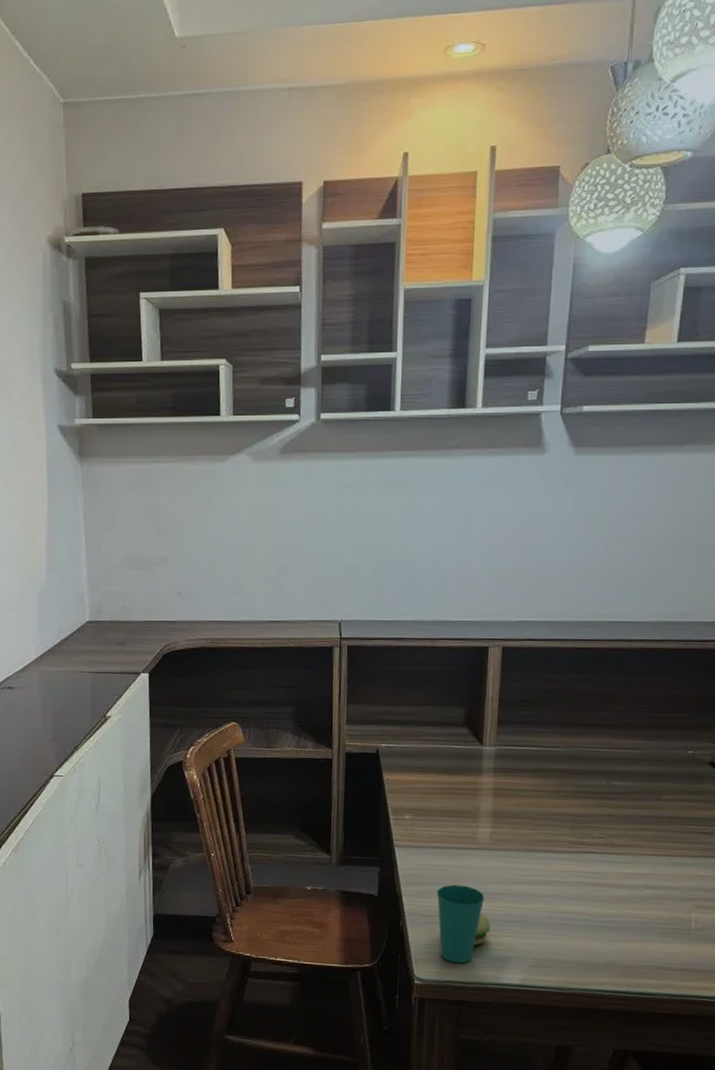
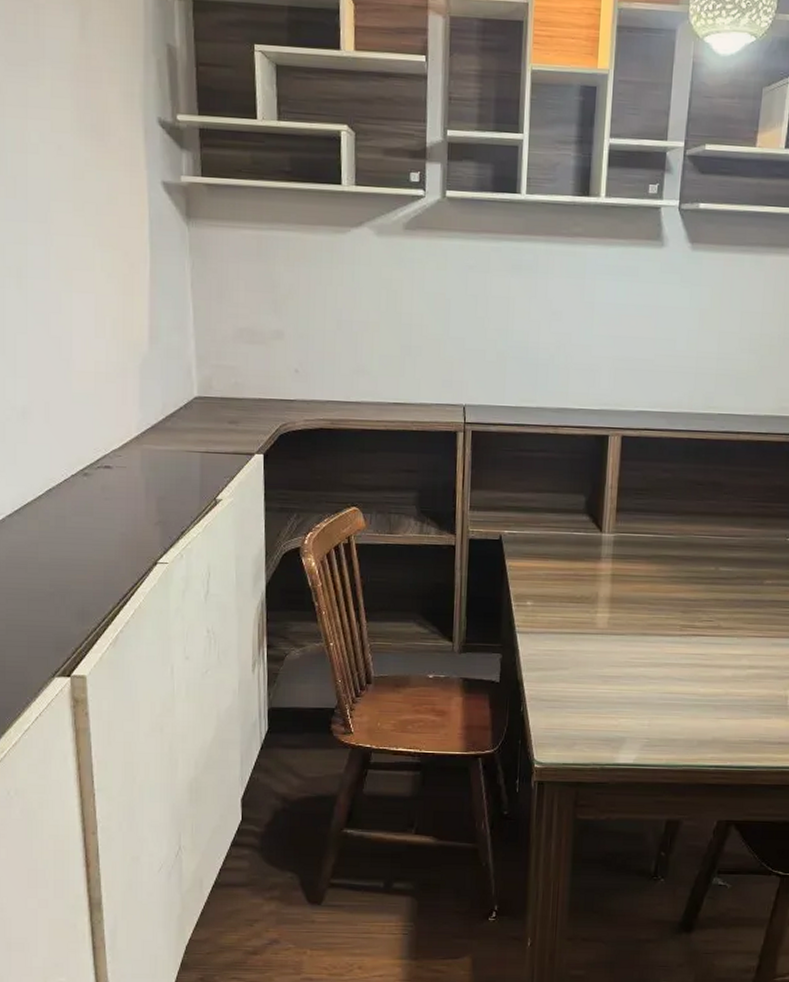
cup: present [436,884,491,964] -> none [556,669,608,746]

